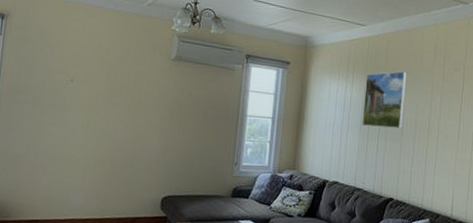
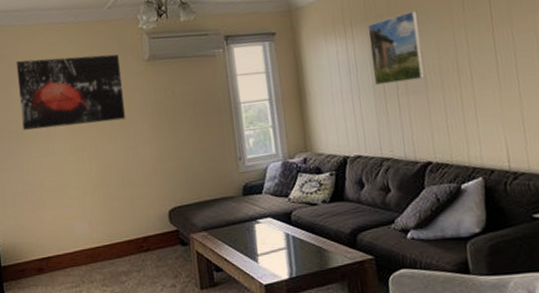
wall art: none [41,31,149,108] -> present [16,54,125,130]

